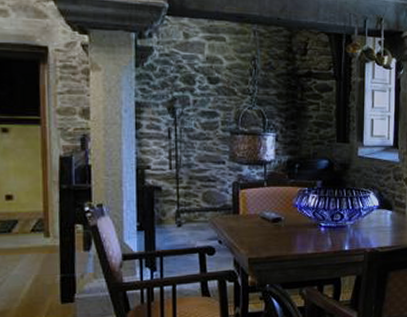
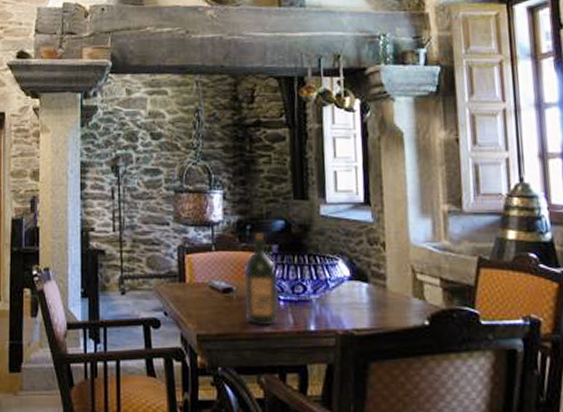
wine bottle: none [291,171,319,249] -> present [244,233,279,326]

